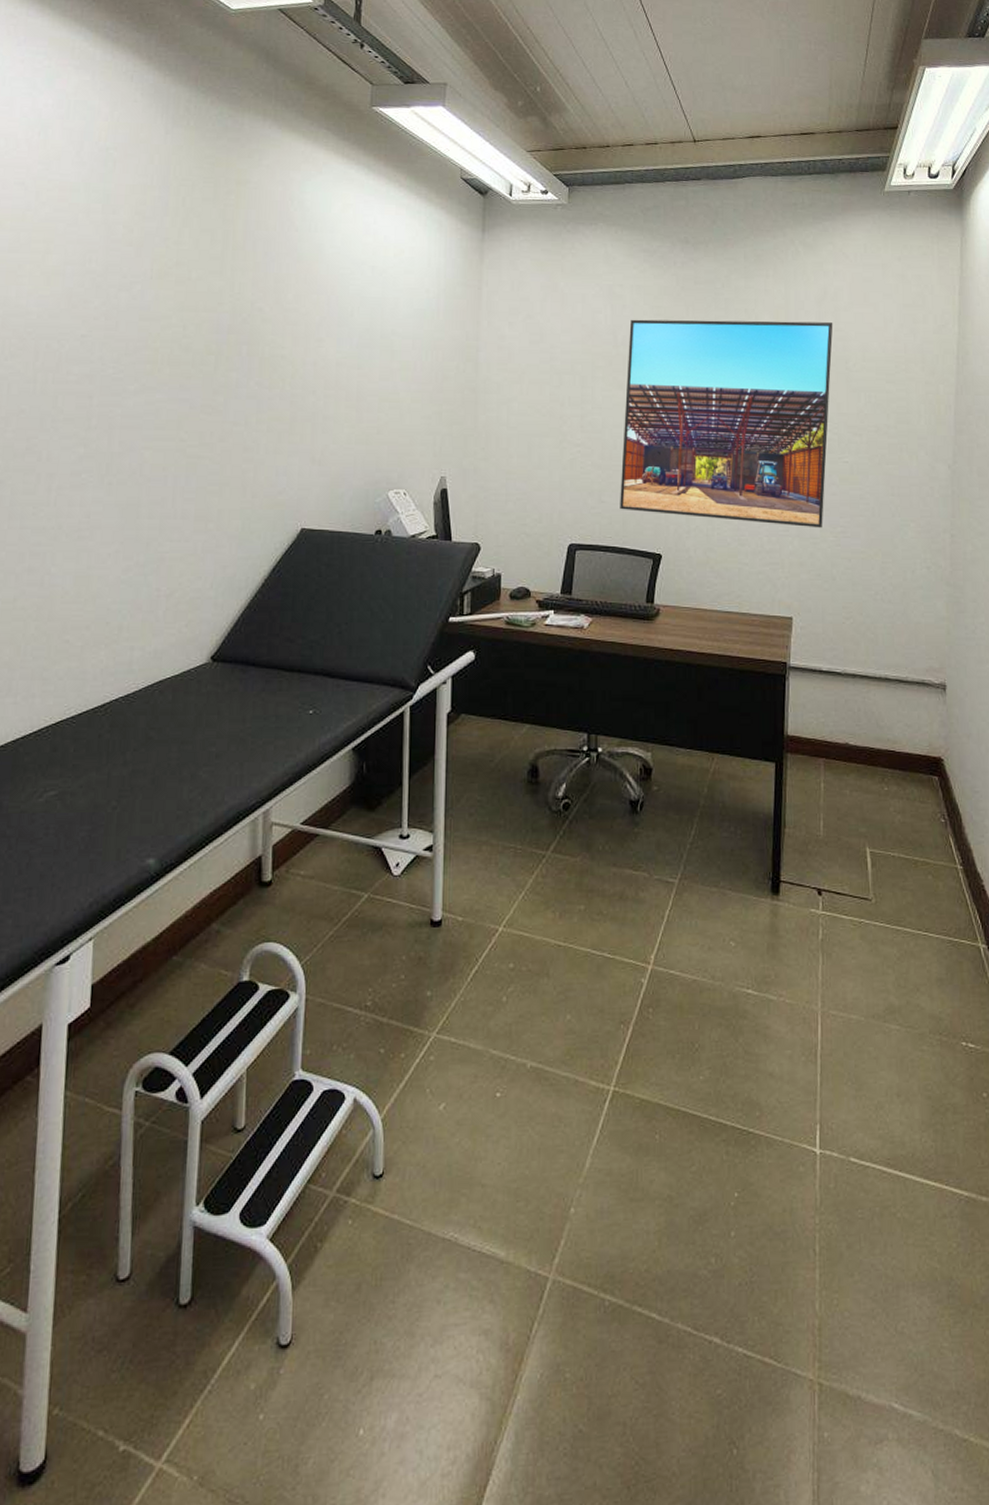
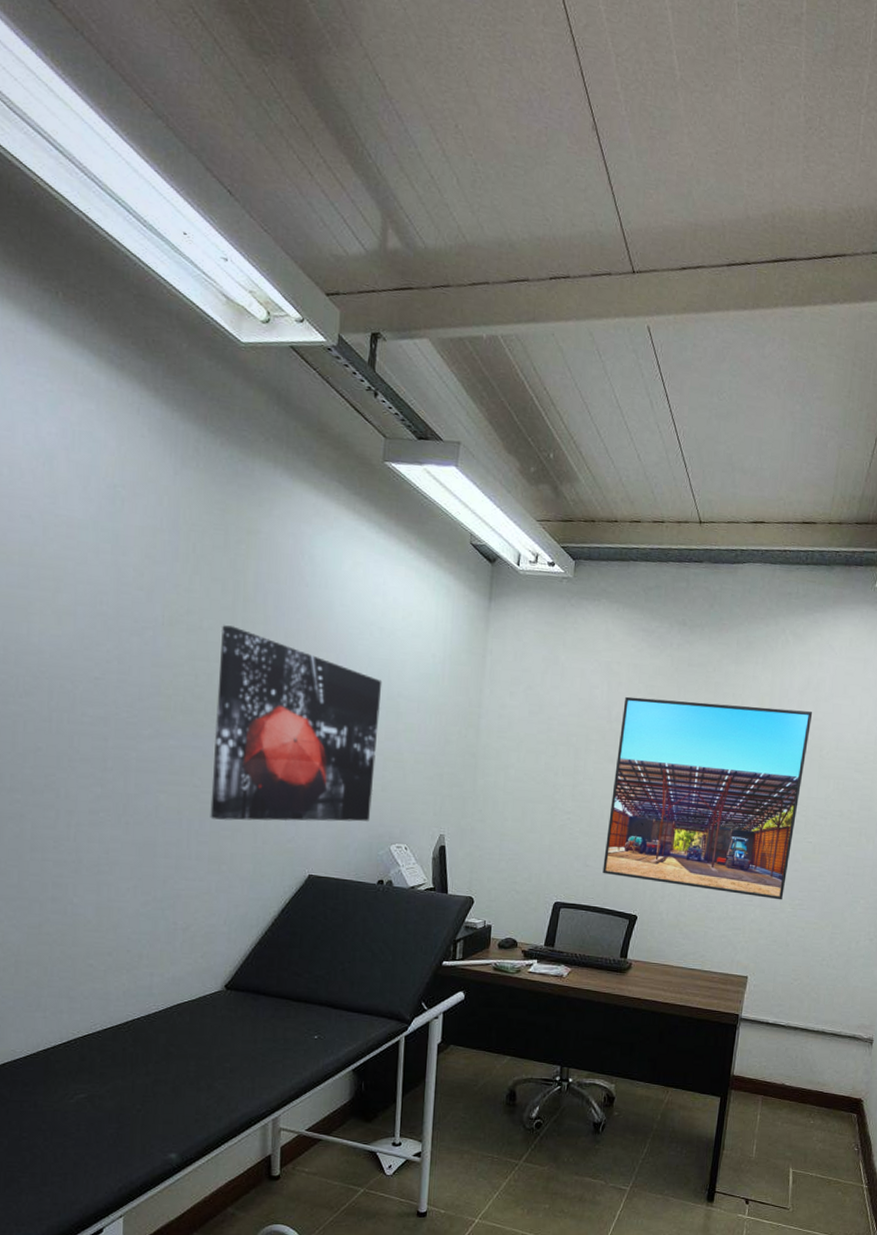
wall art: none [197,275,375,474] -> present [210,625,382,822]

